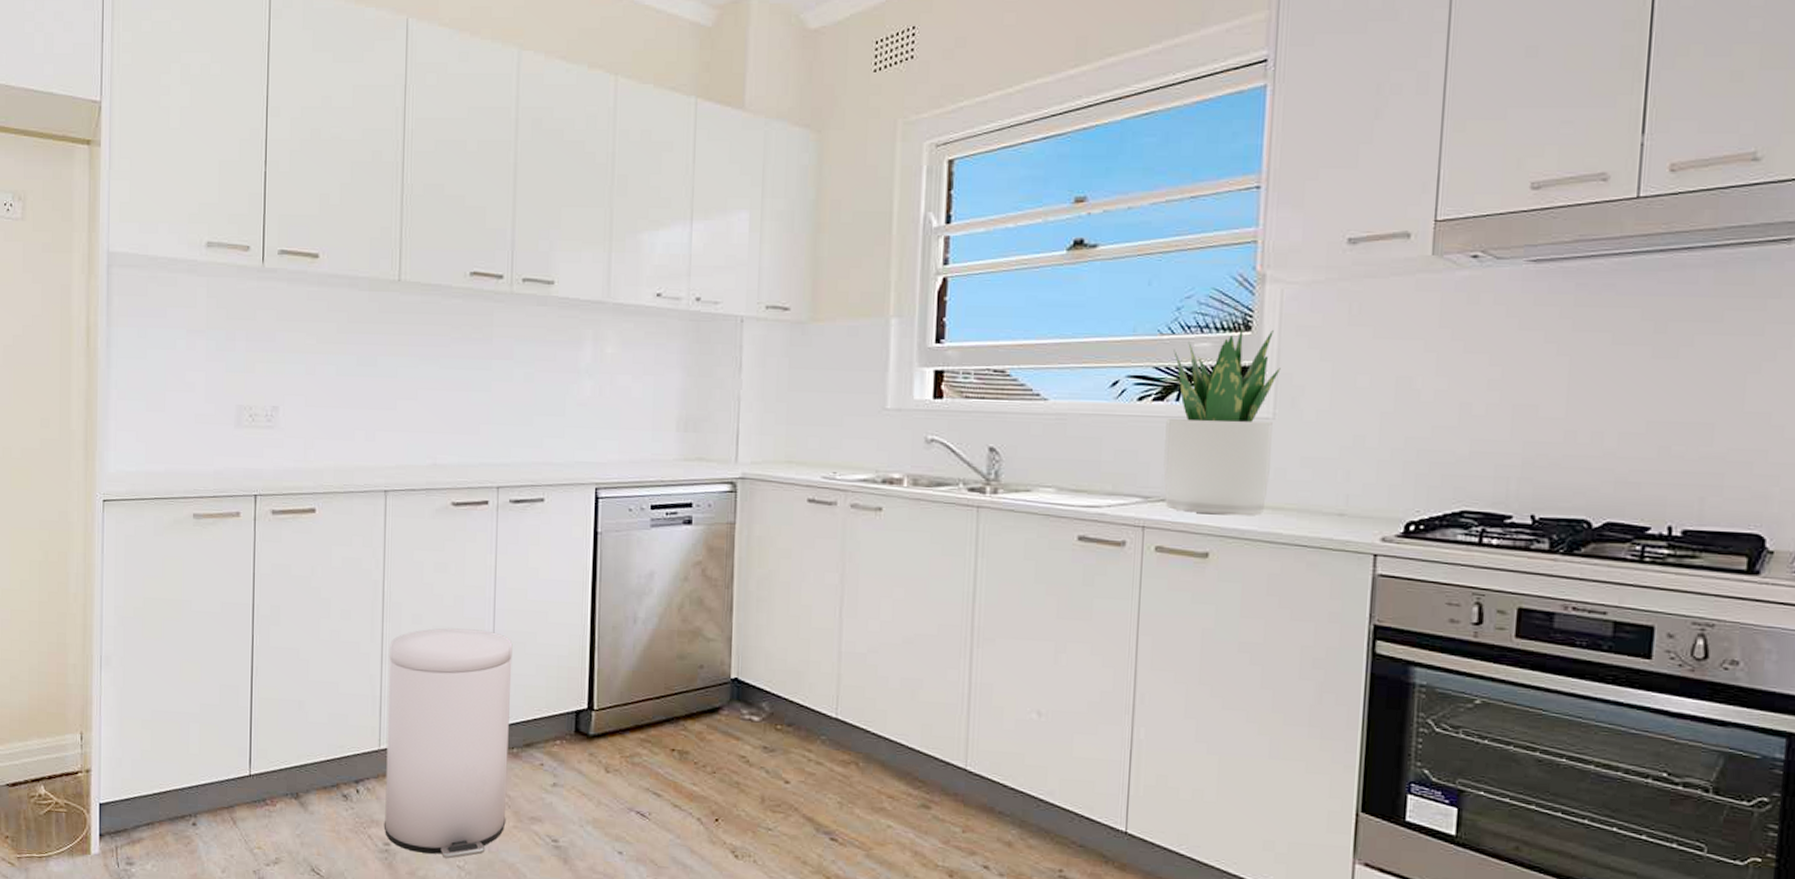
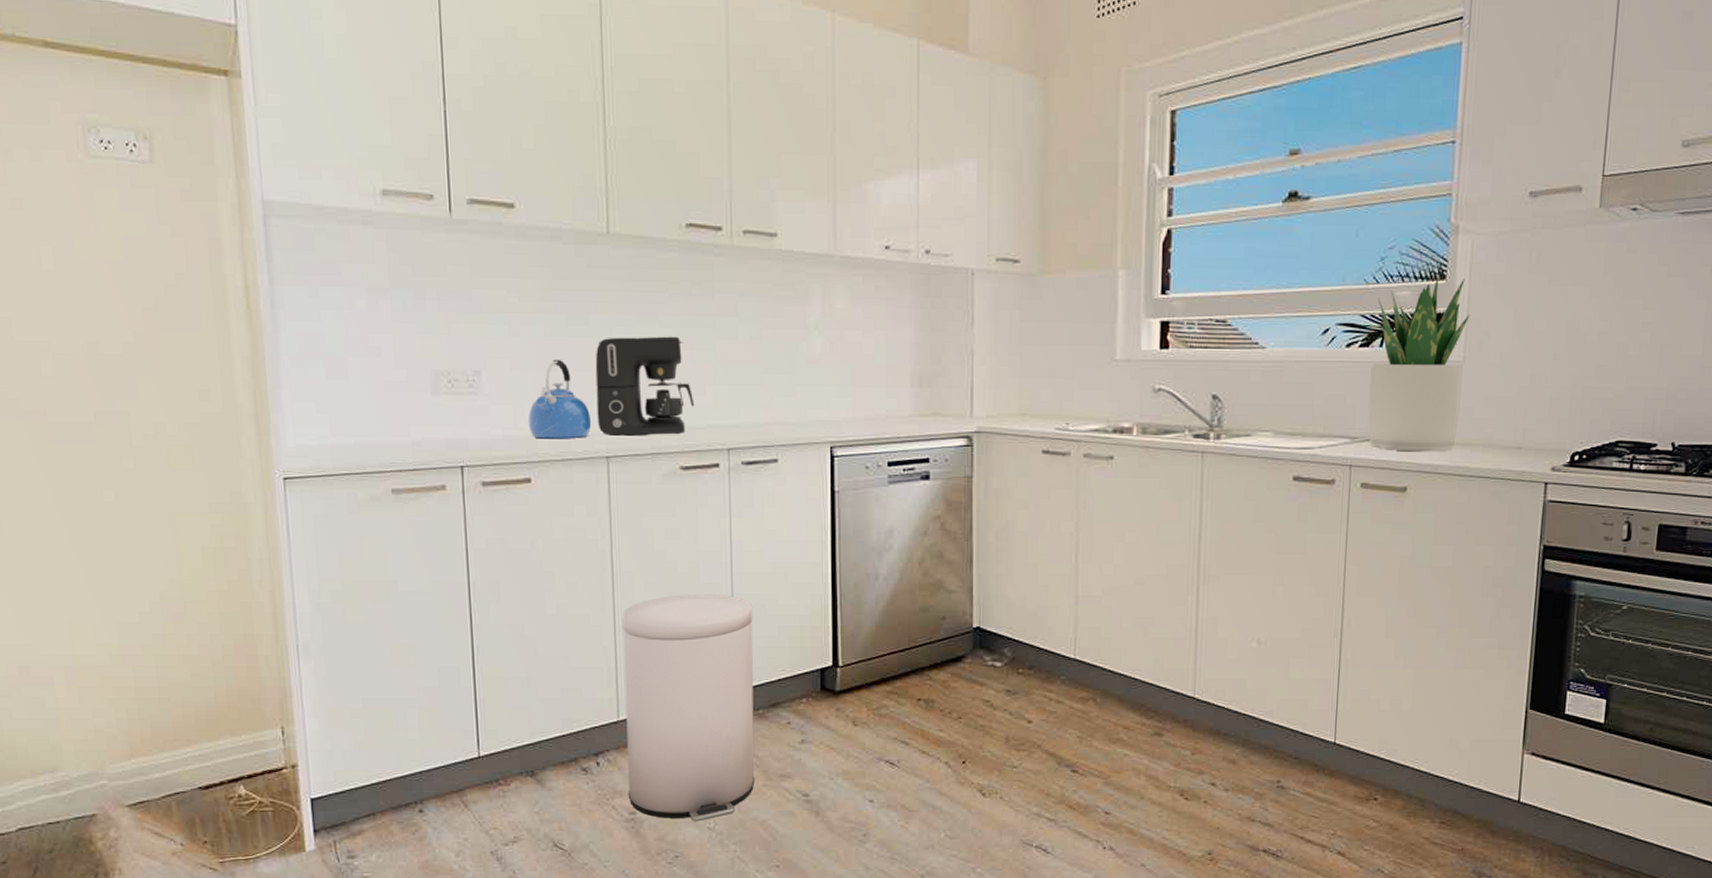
kettle: none [316,397,374,473] -> present [527,359,592,439]
coffee maker: none [379,377,469,472] -> present [595,336,695,436]

